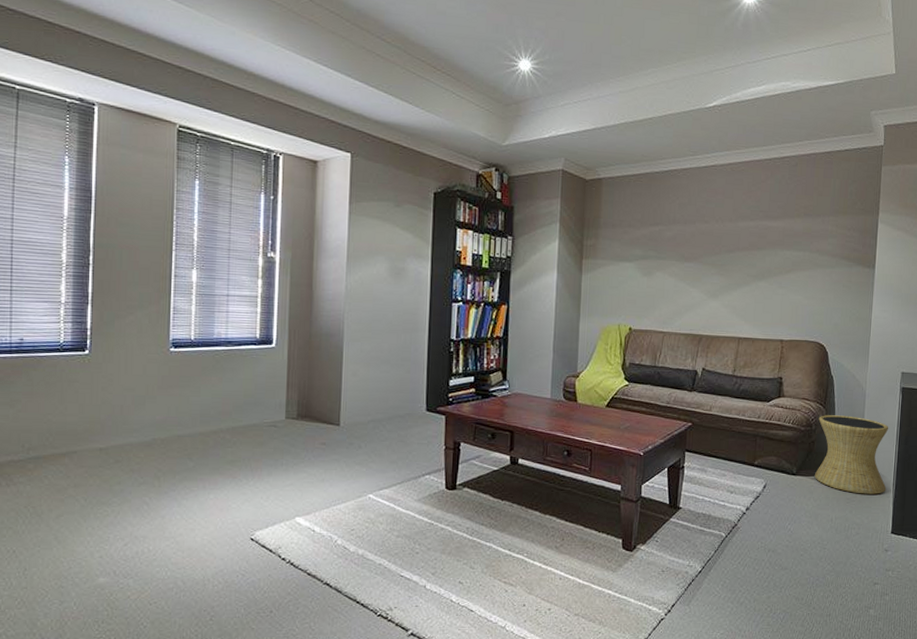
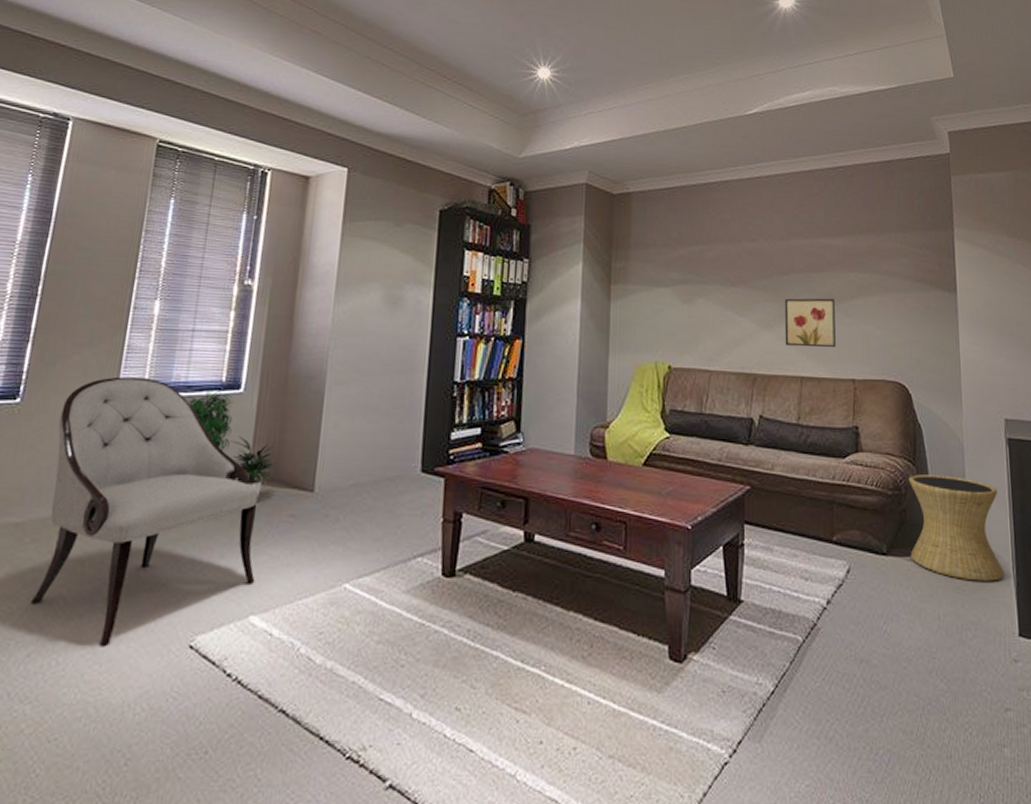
armchair: none [121,333,298,538] -> present [31,376,259,646]
potted plant: none [226,343,308,430] -> present [184,387,277,497]
wall art: none [727,272,772,314] -> present [784,298,836,348]

